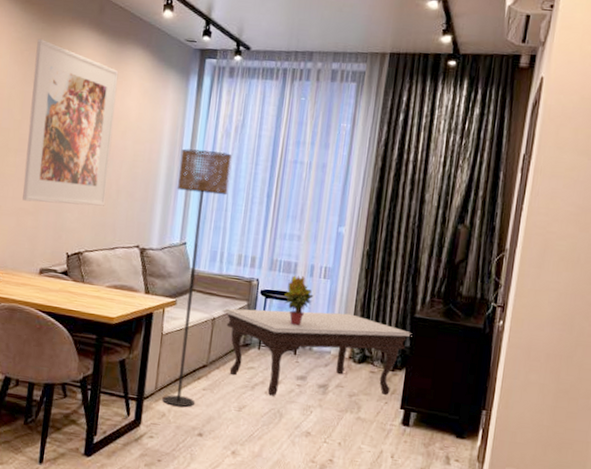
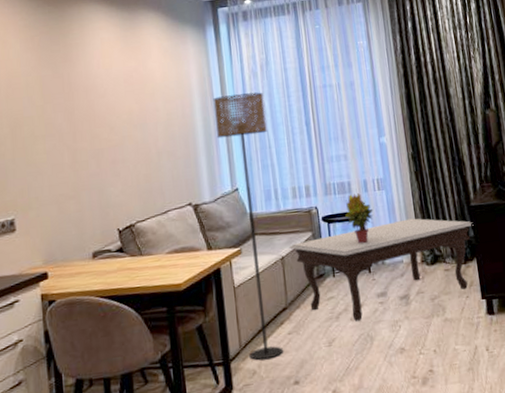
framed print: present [22,38,119,206] -> none [46,21,148,186]

